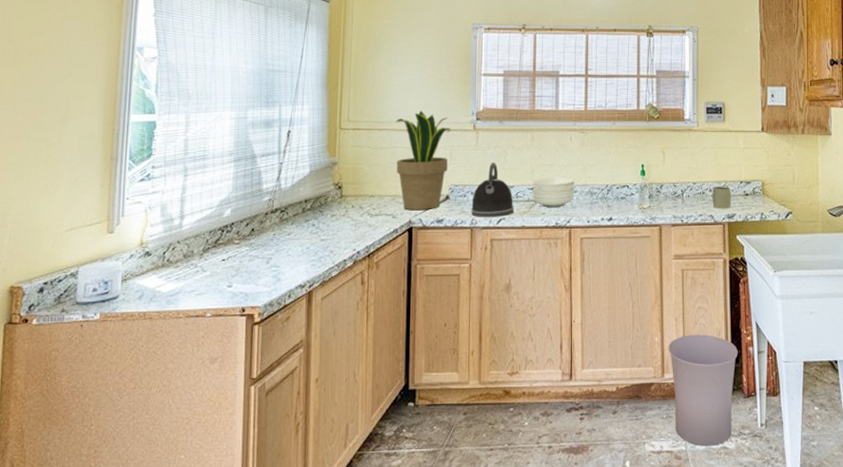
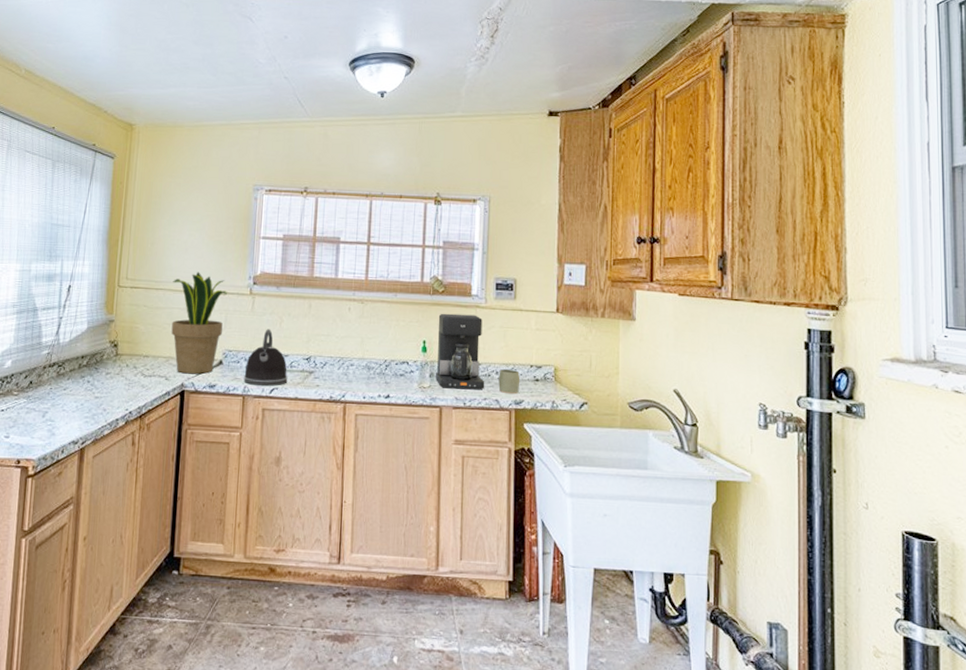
bowl: present [532,177,575,208] -> none [307,348,352,381]
coffee maker: none [655,138,700,208] -> present [436,313,485,390]
waste bin: present [668,334,738,446] -> none [444,527,520,651]

